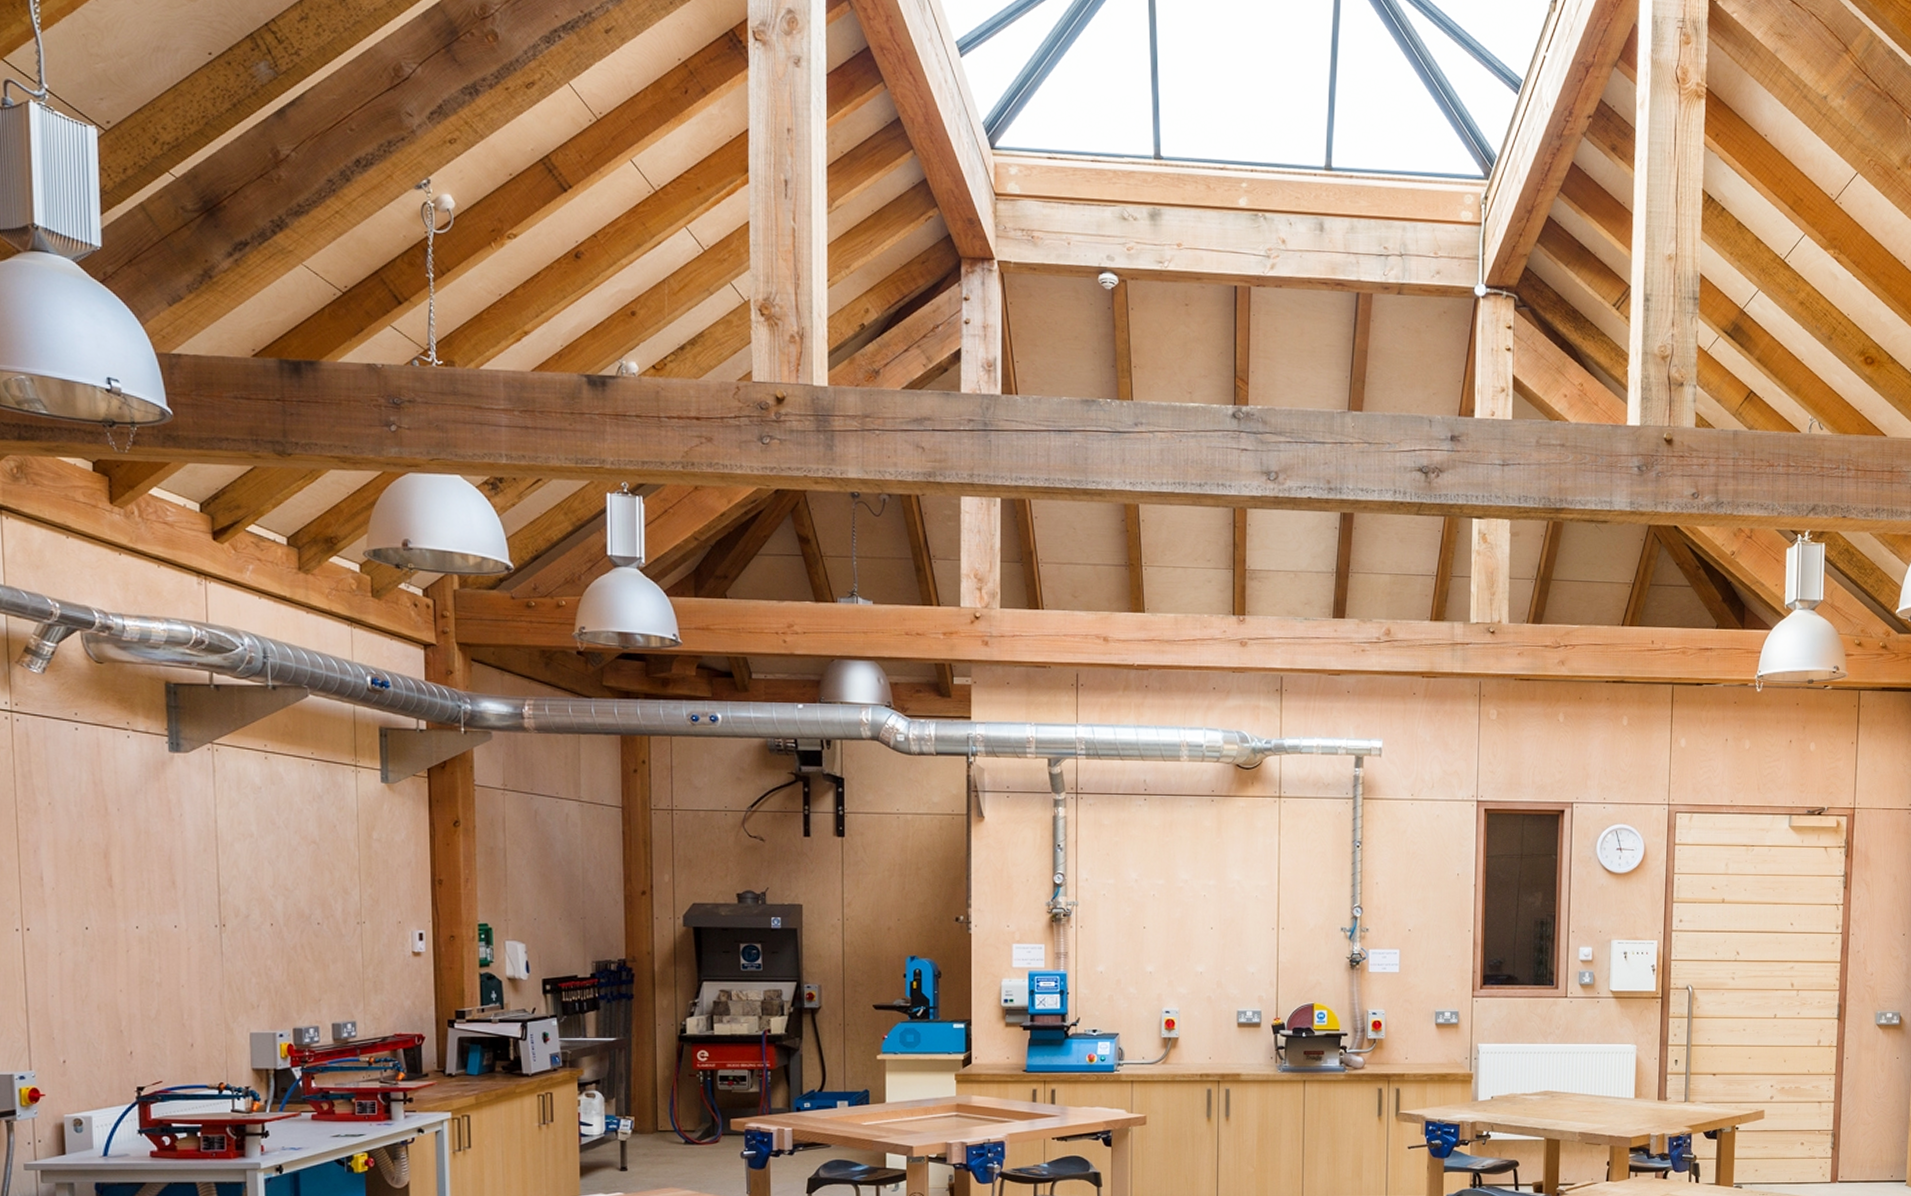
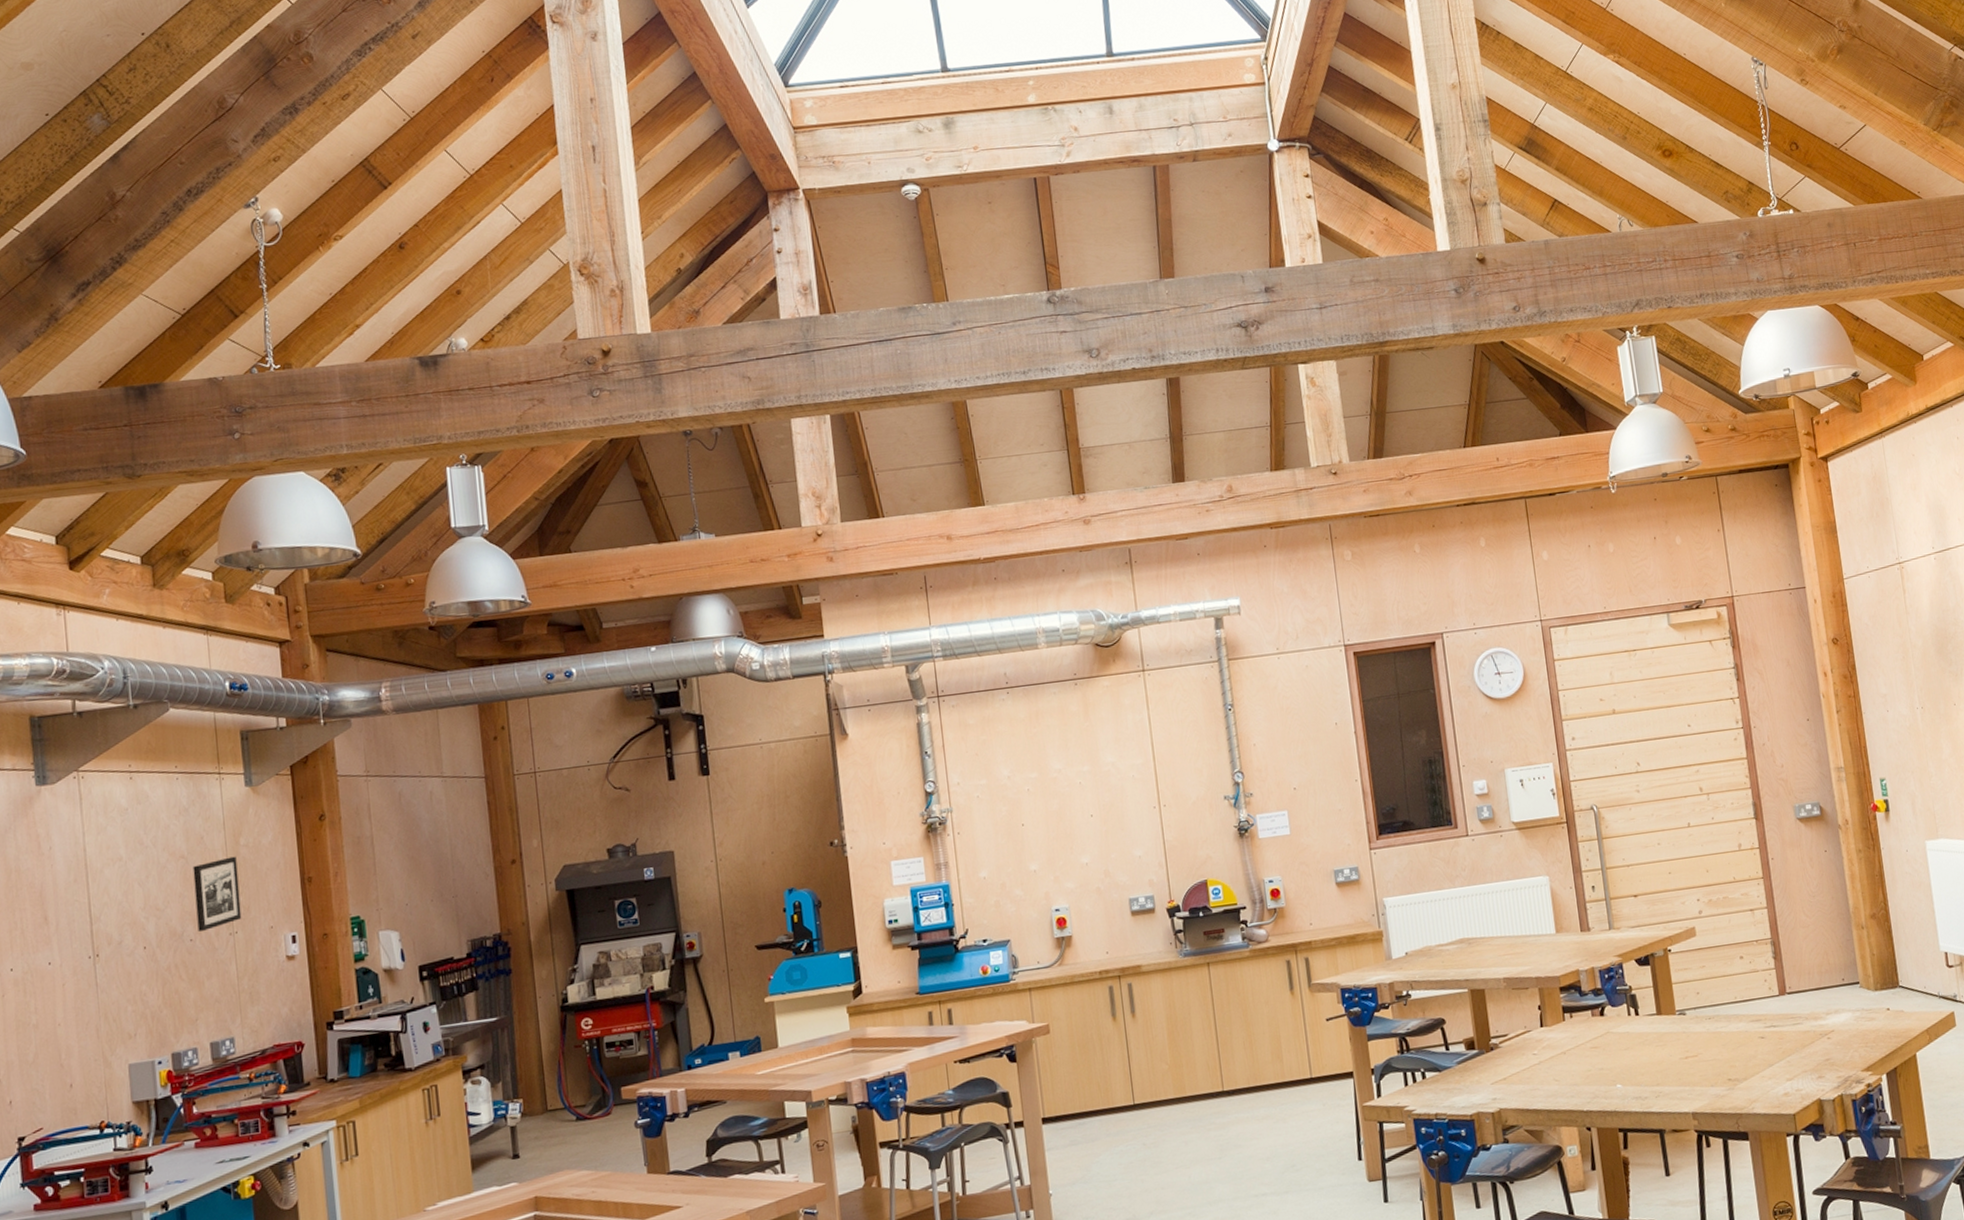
picture frame: none [324,849,370,916] -> present [193,856,242,931]

